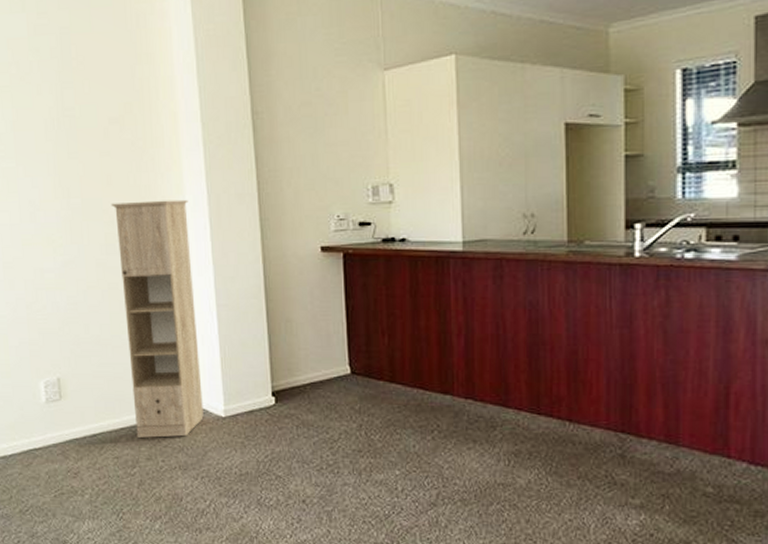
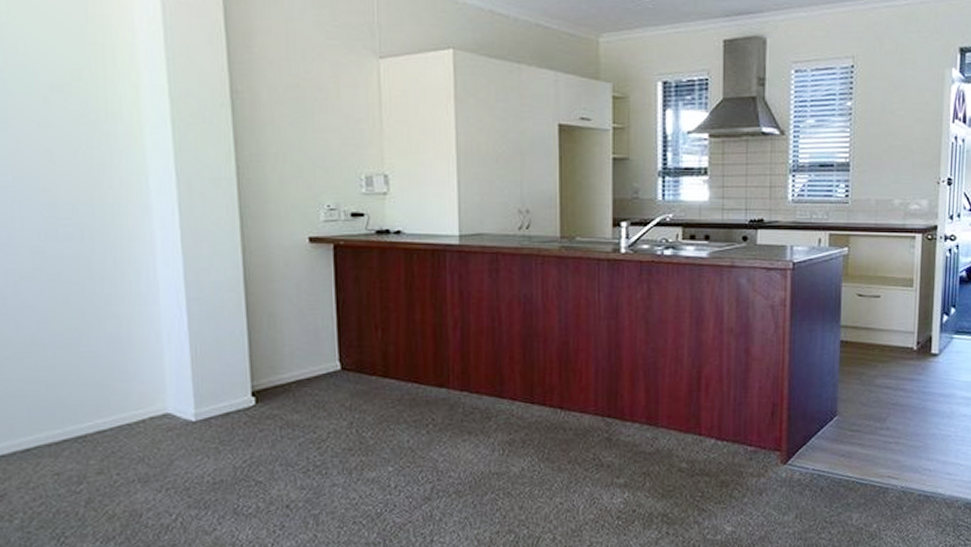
storage cabinet: present [111,199,204,439] -> none [52,181,169,451]

